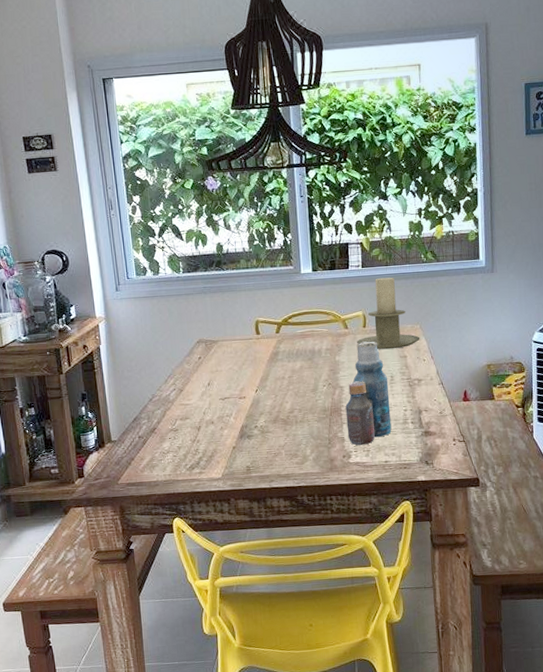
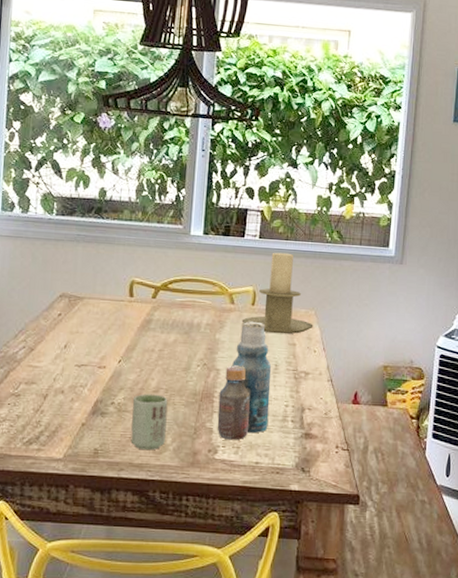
cup: none [272,414,305,463] -> present [130,393,168,451]

